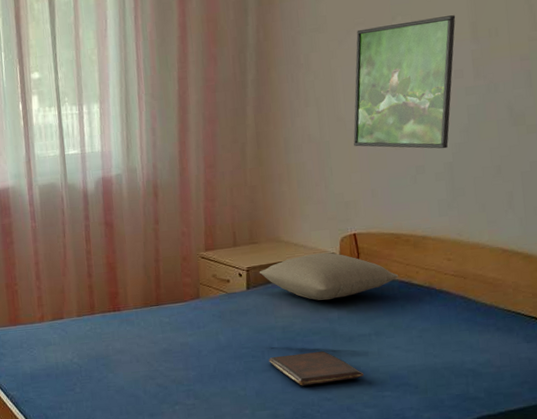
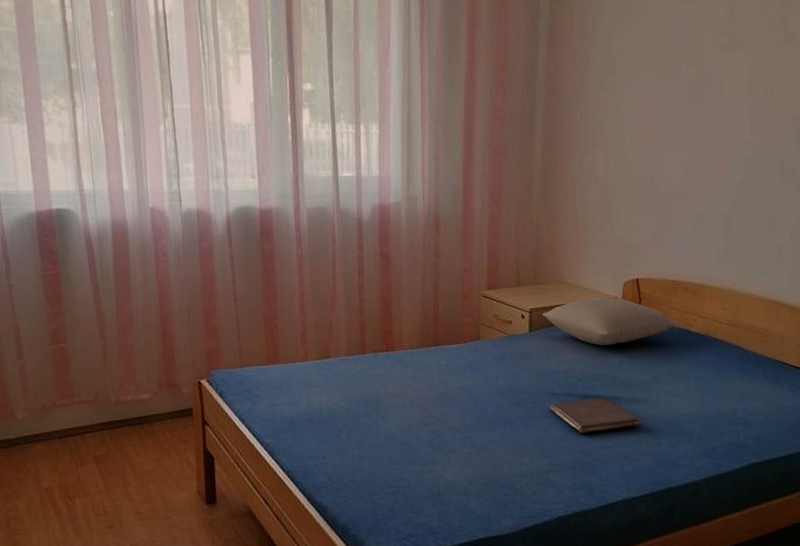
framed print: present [353,15,456,149] -> none [638,70,736,200]

